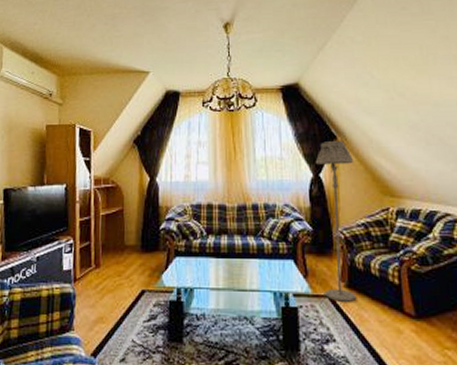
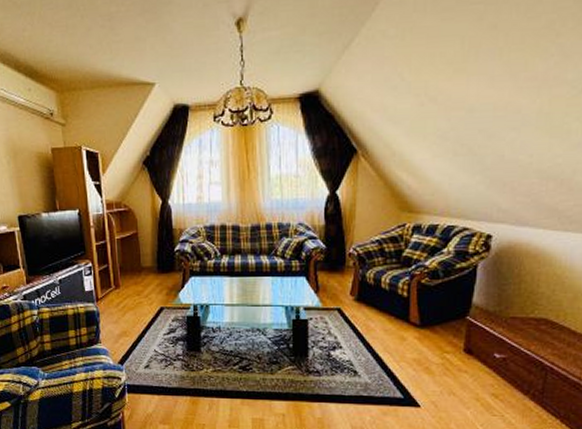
floor lamp: present [315,140,356,302] -> none [332,154,372,314]

